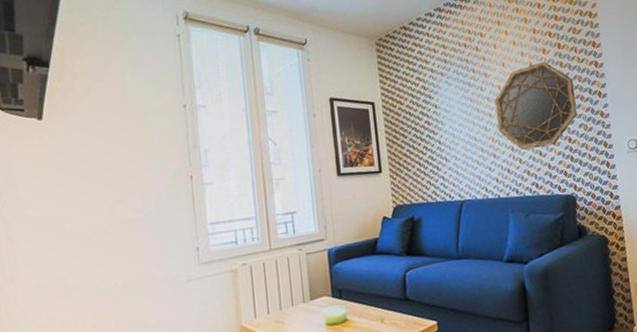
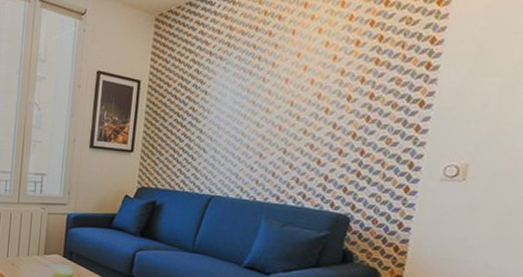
home mirror: present [494,61,577,150] -> none [272,55,388,156]

